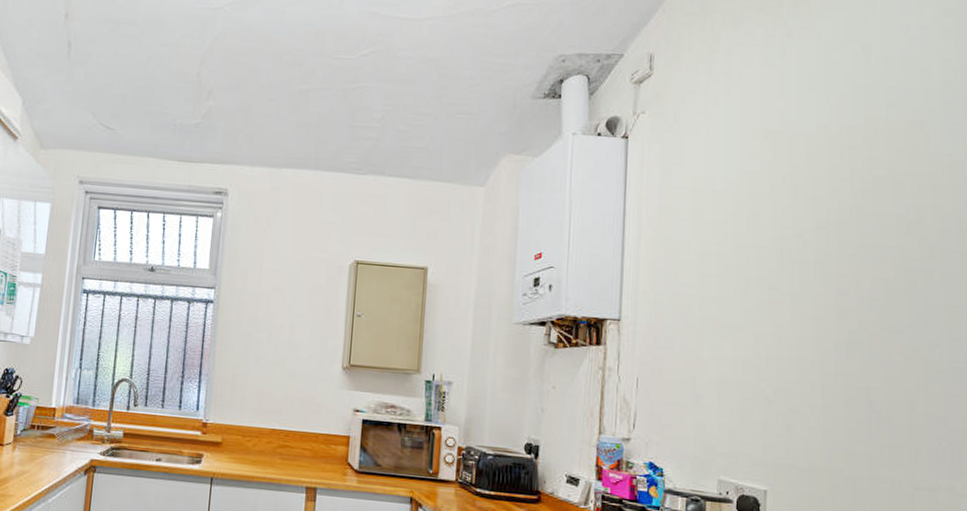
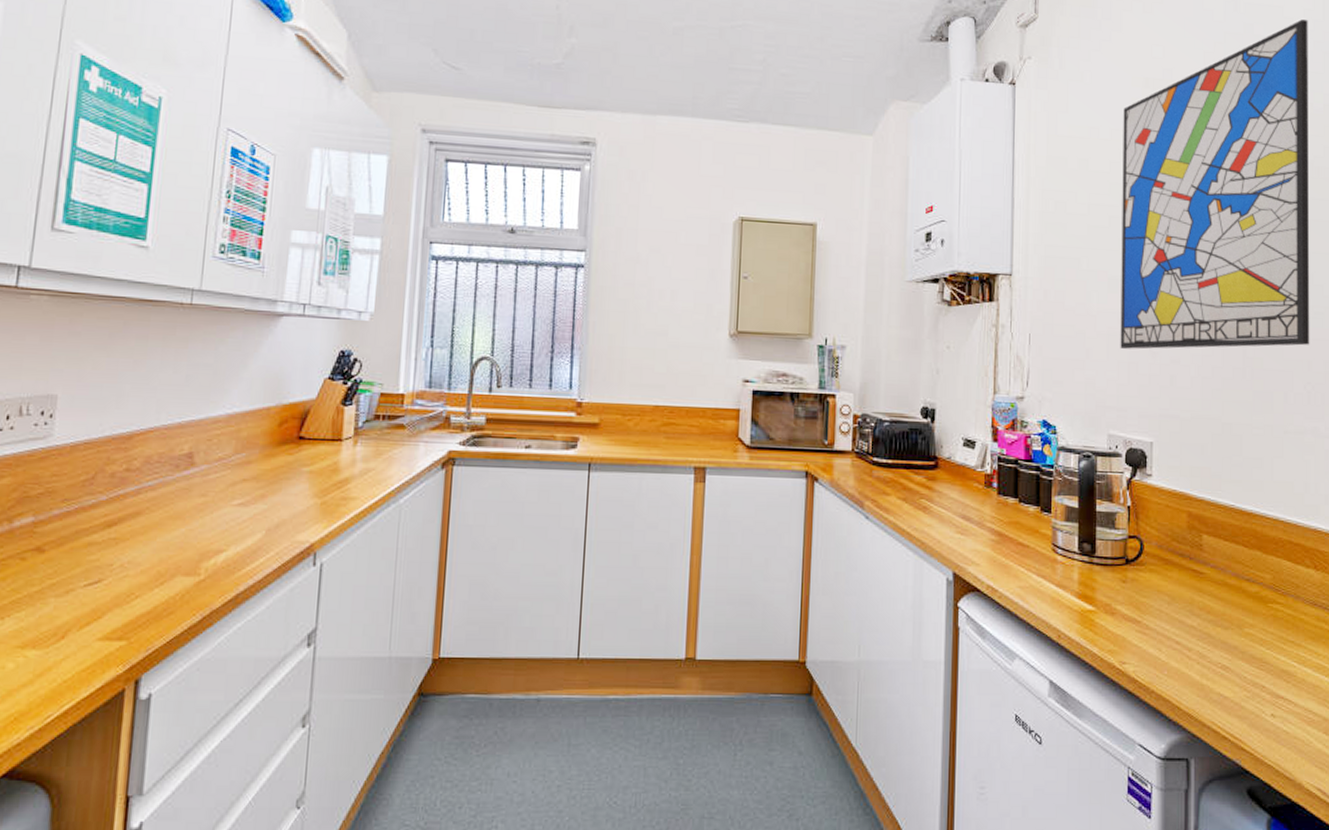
wall art: none [733,70,949,401] -> present [1120,19,1310,349]

